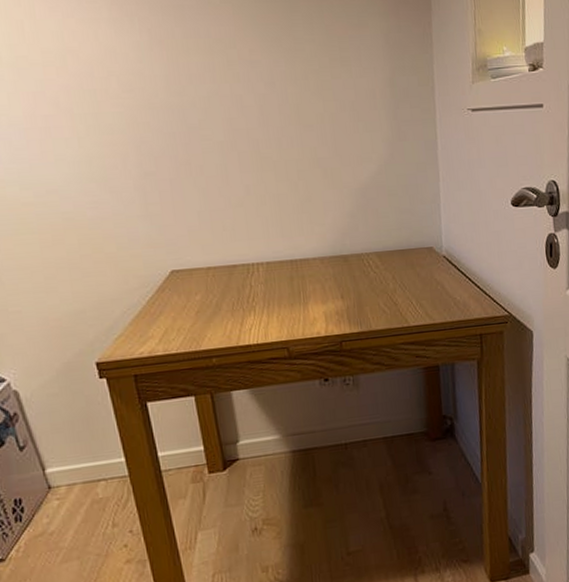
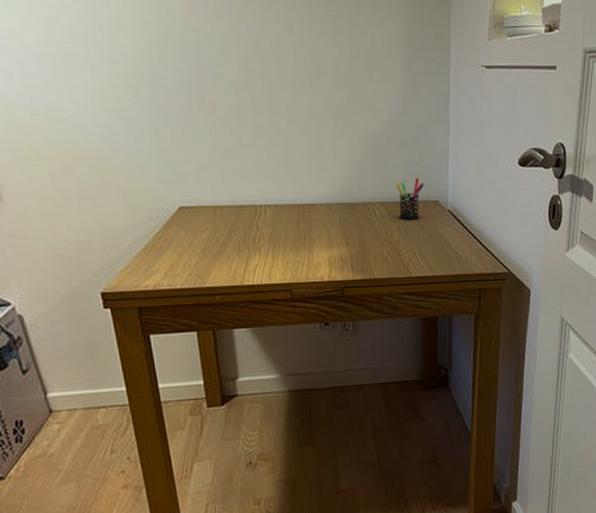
pen holder: none [388,224,417,270] -> present [395,177,424,221]

